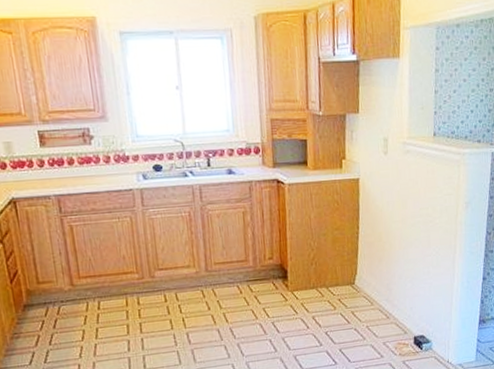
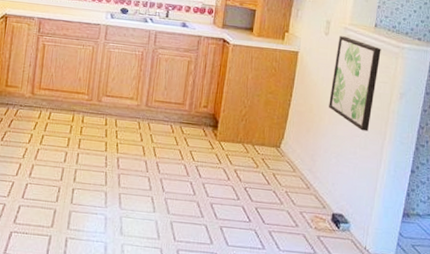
wall art: none [397,152,443,249] -> present [329,36,381,131]

